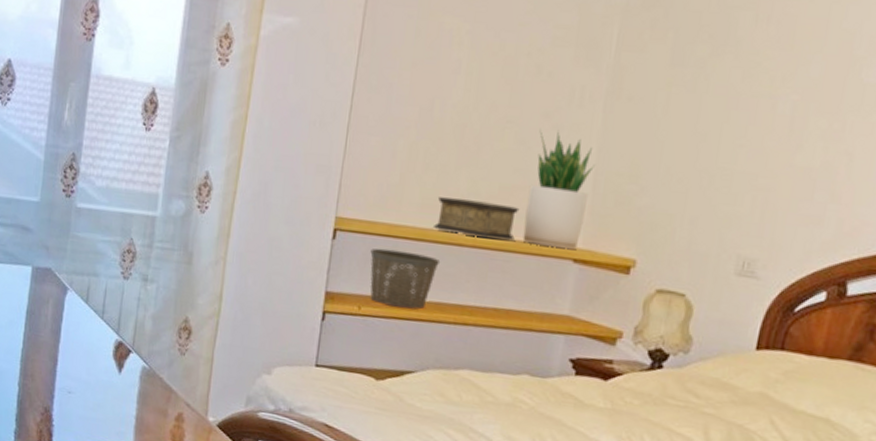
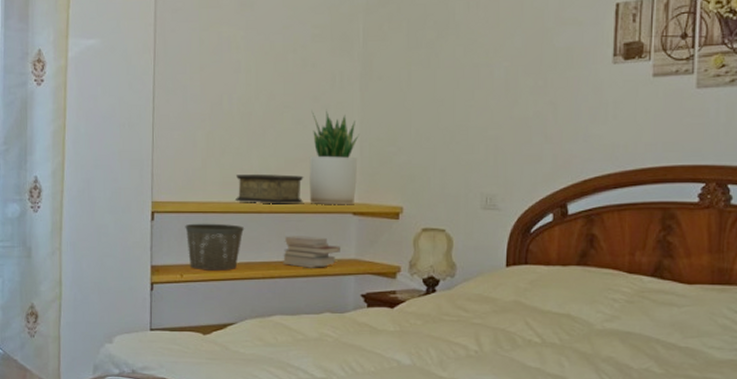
books: none [480,277,552,321] -> present [283,236,340,268]

